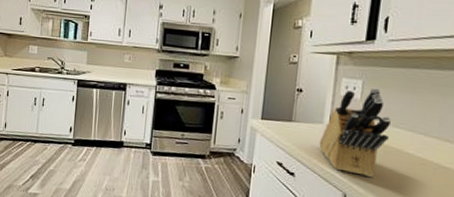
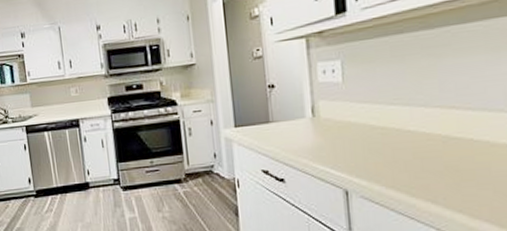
knife block: present [319,87,391,177] -> none [305,65,384,166]

